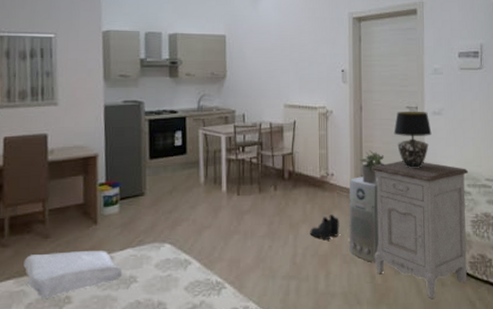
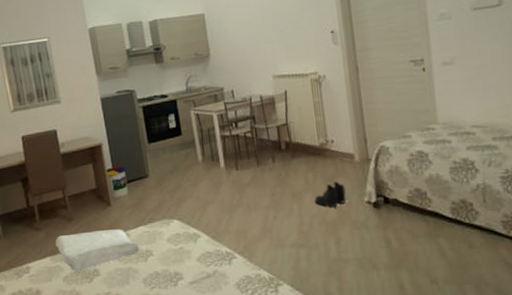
air purifier: present [349,176,379,262] -> none [352,140,392,227]
potted plant: present [360,150,385,184] -> none [361,112,391,147]
nightstand: present [371,161,469,298] -> none [375,118,501,261]
table lamp: present [394,112,432,168] -> none [397,63,444,127]

